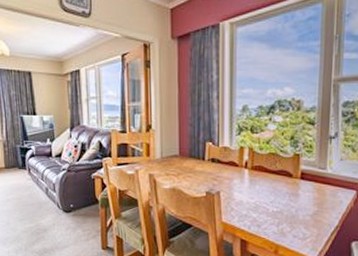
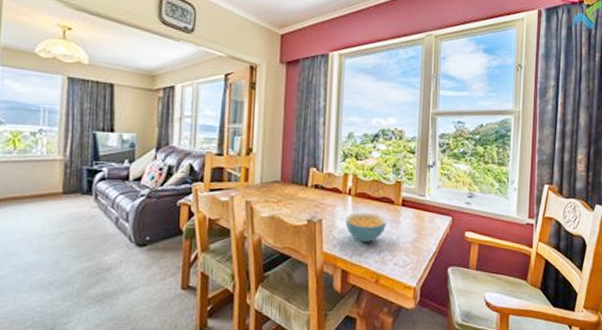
cereal bowl: none [242,185,284,215] -> present [345,212,386,243]

